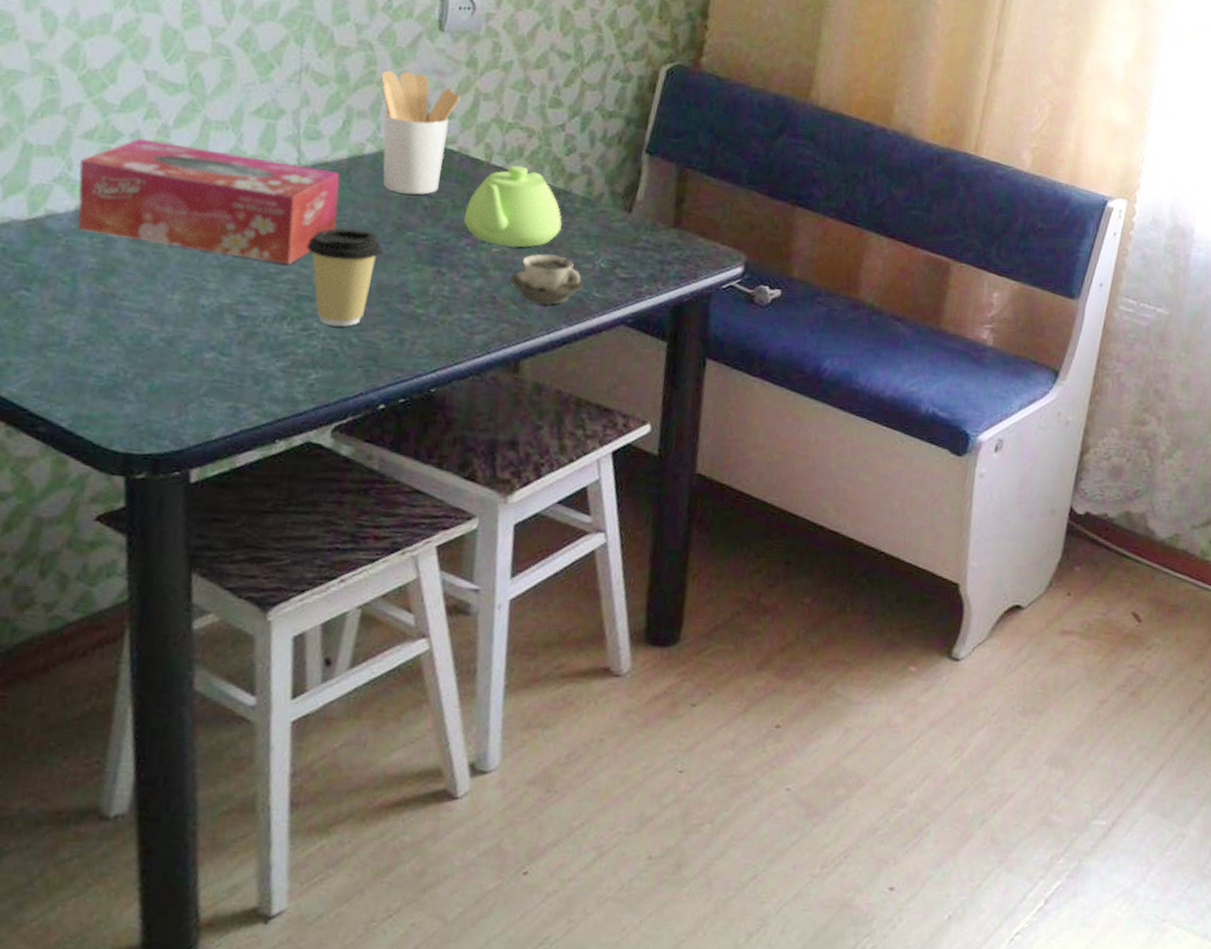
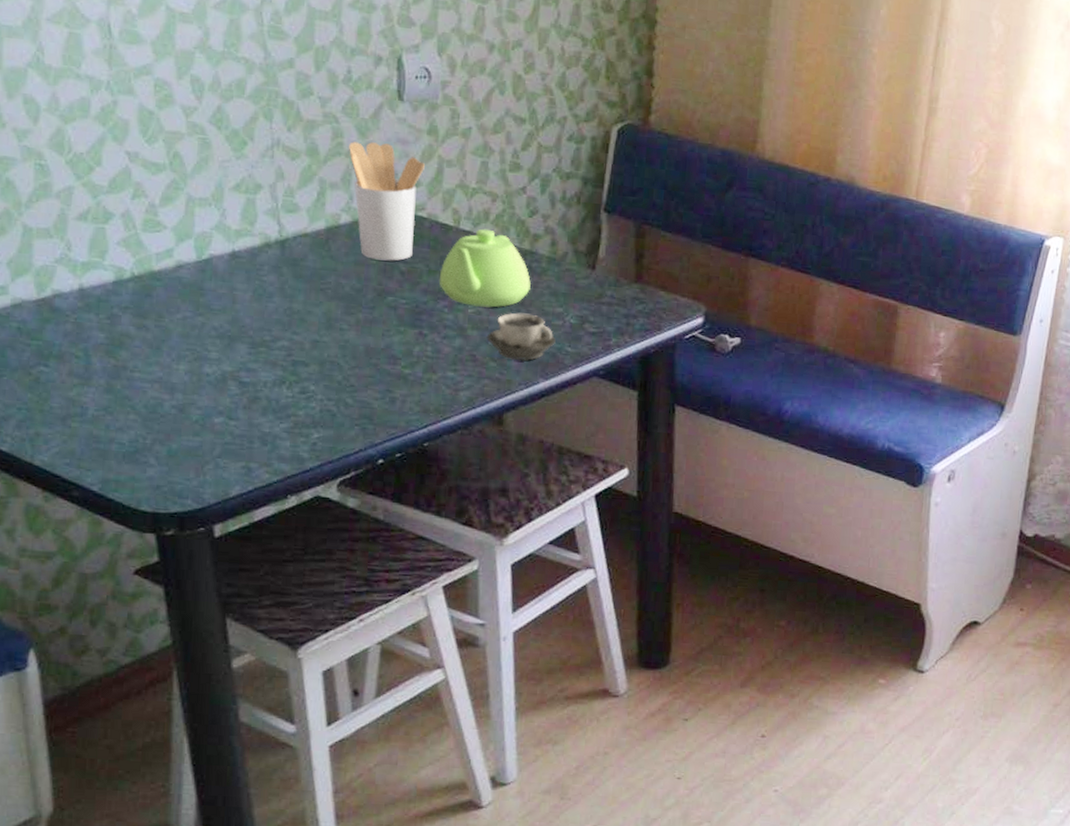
tissue box: present [78,138,340,265] -> none [78,218,323,333]
coffee cup: present [306,228,383,327] -> none [296,296,367,389]

